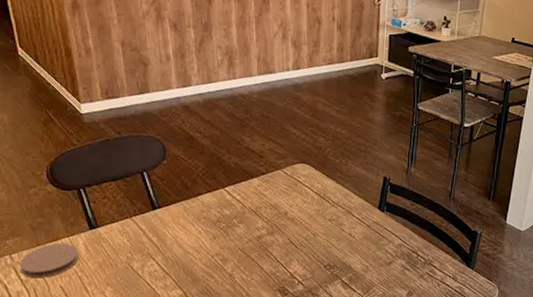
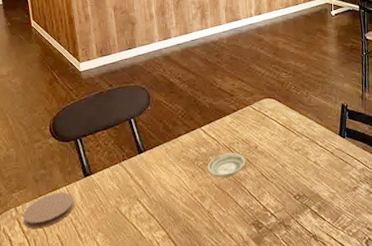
saucer: none [230,217,274,242] -> present [207,153,246,178]

